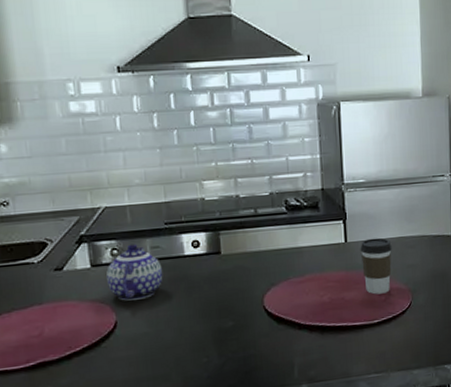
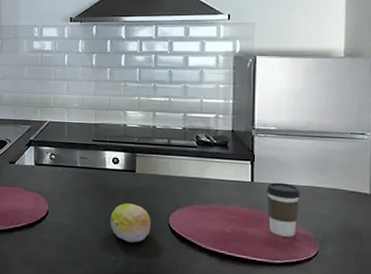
teapot: present [106,243,163,301] -> none [45,152,87,197]
fruit: none [196,291,244,337] -> present [110,203,151,243]

